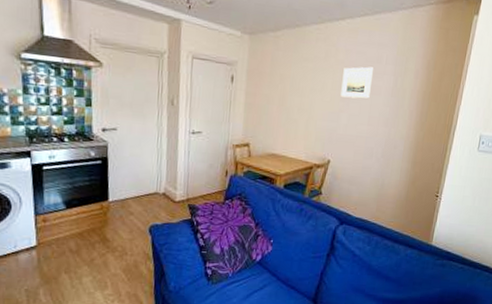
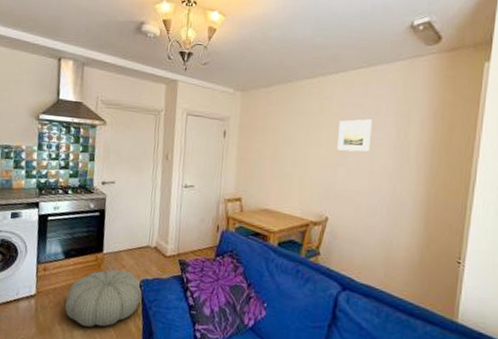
pouf: none [71,216,153,273] -> present [65,268,143,327]

